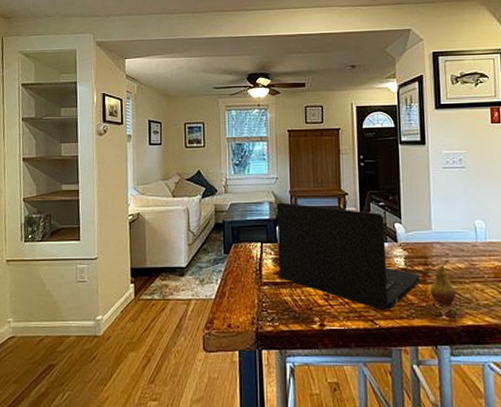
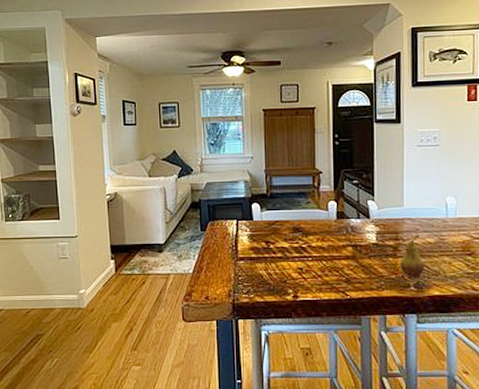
laptop: present [276,202,420,311] -> none [251,181,390,283]

